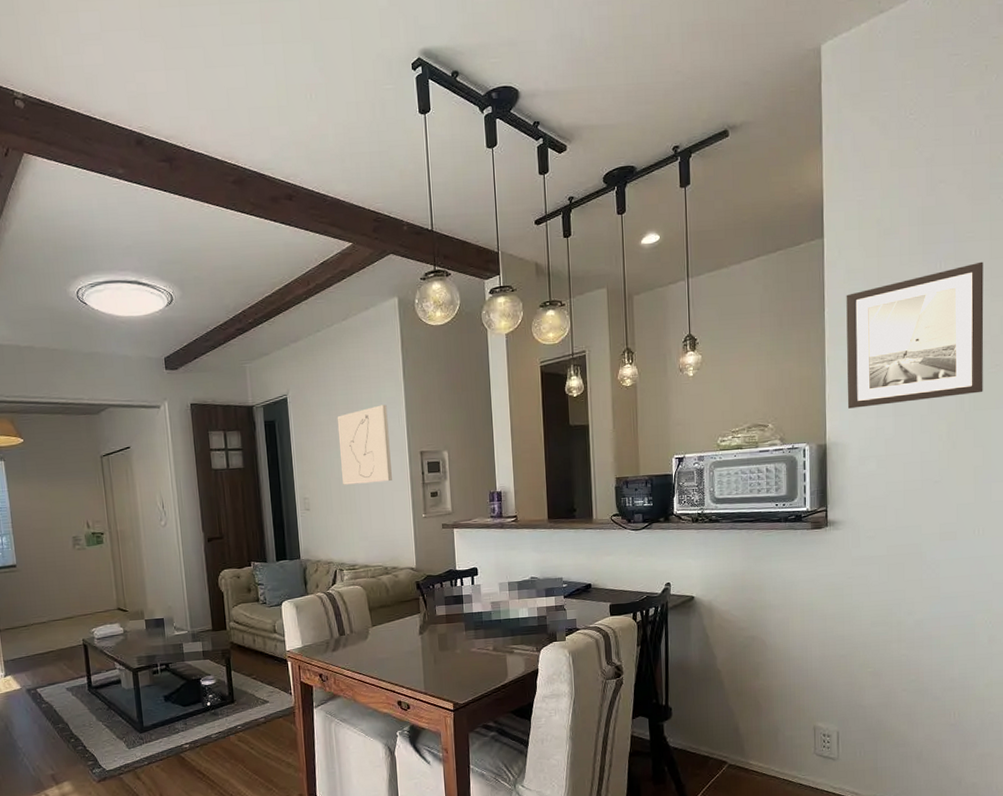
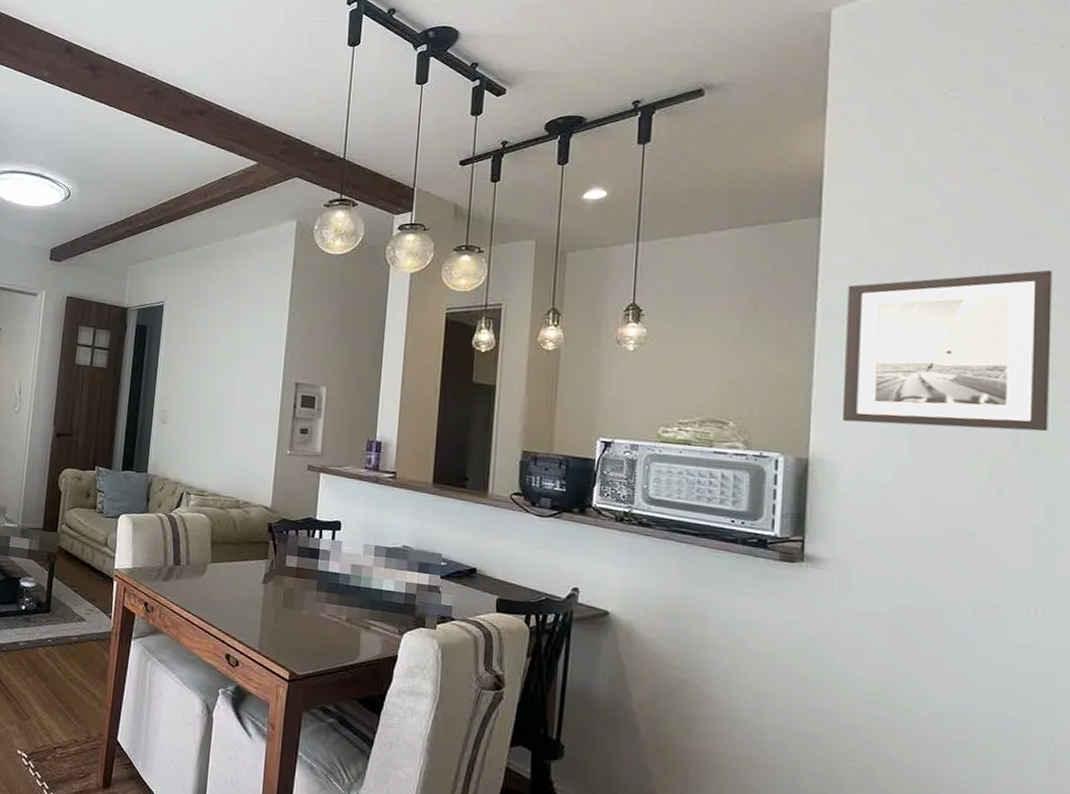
wall art: present [337,404,392,485] -> none [206,327,267,409]

